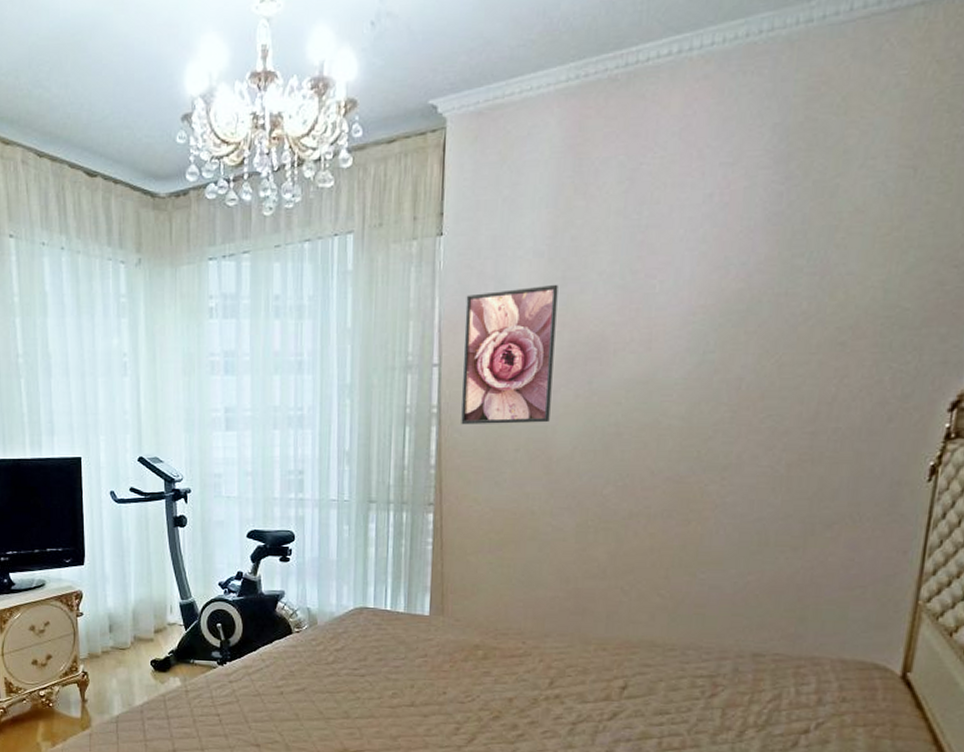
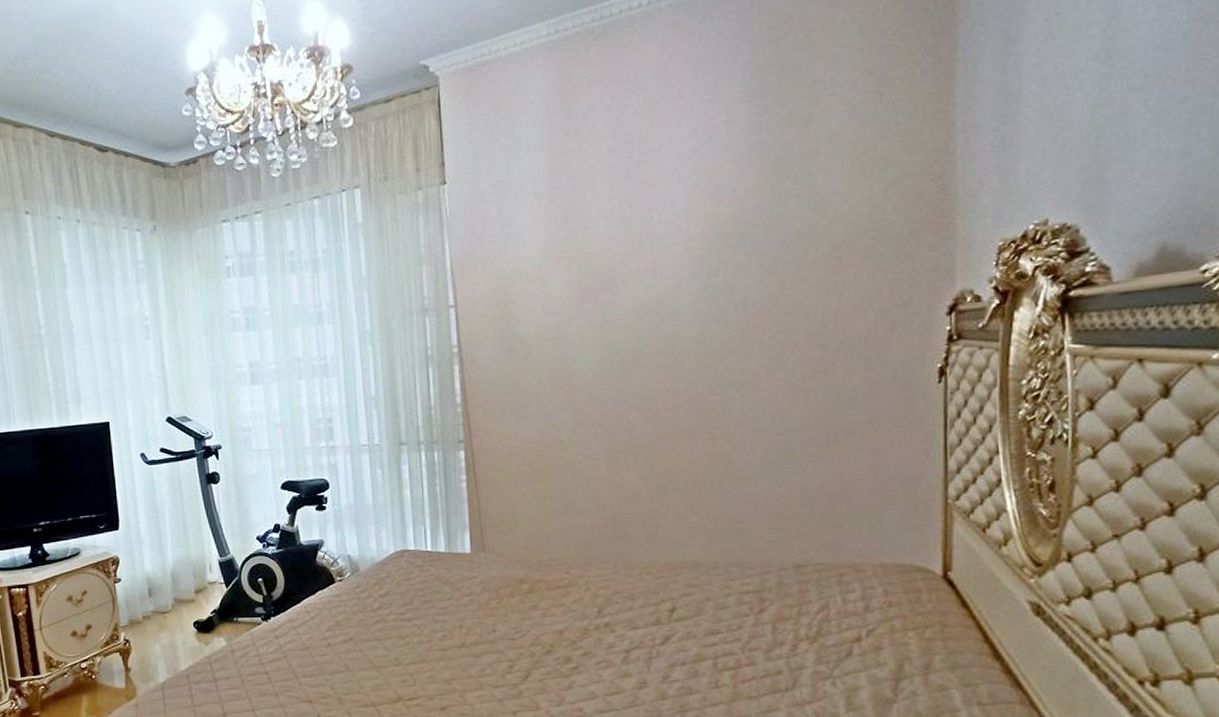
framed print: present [461,284,558,425] -> none [475,221,568,362]

